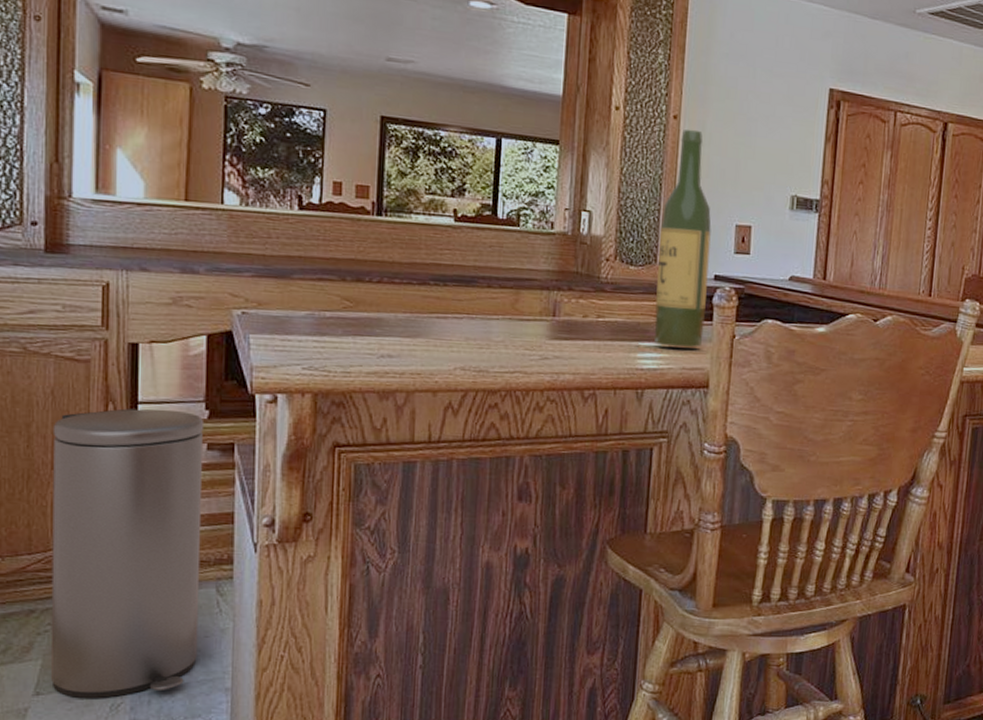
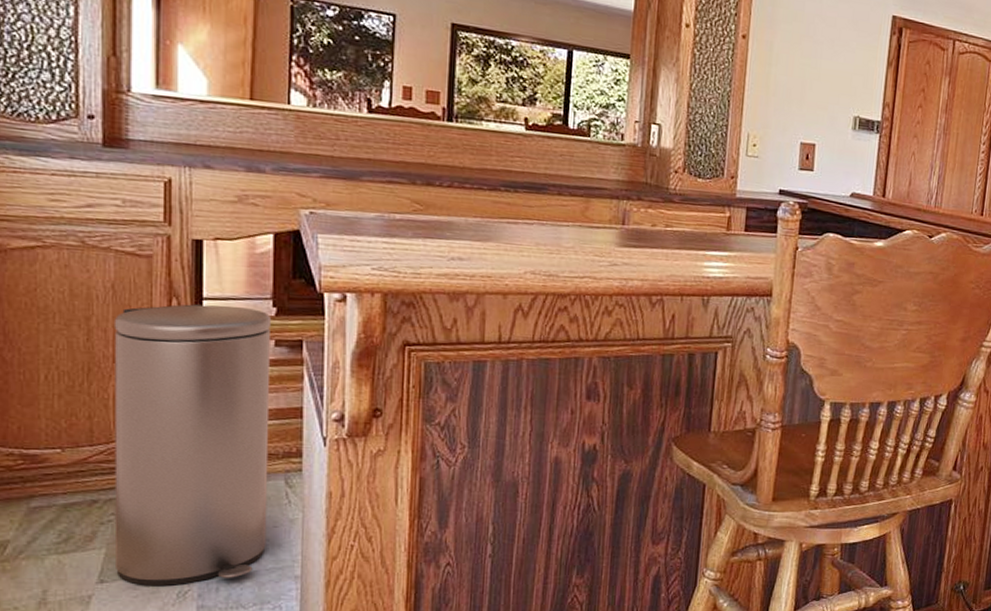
wine bottle: present [654,129,711,348] -> none [721,49,777,258]

